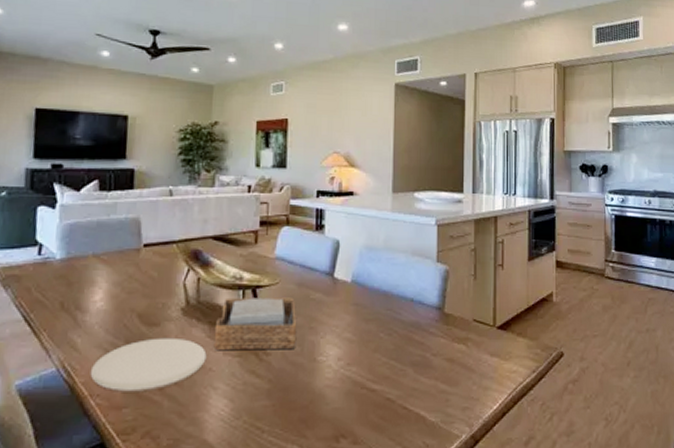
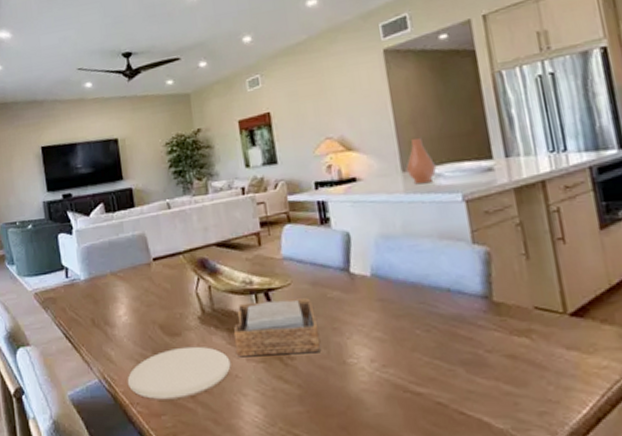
vase: none [396,165,420,206] -> present [405,137,437,185]

